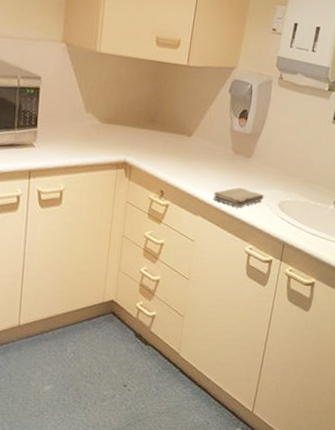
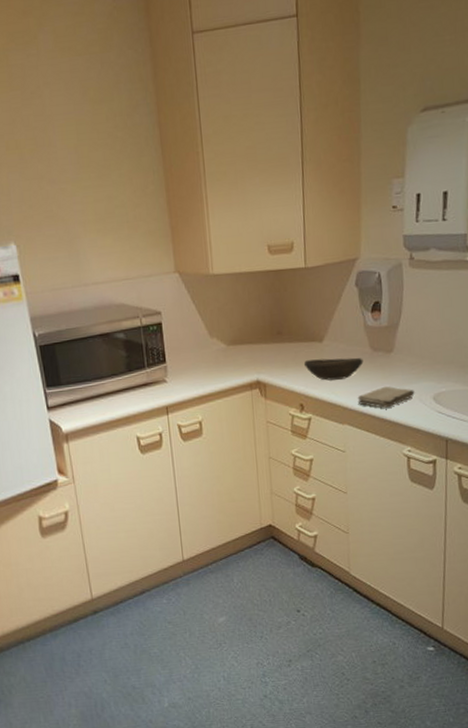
bowl: none [170,151,225,174] -> present [303,357,364,381]

